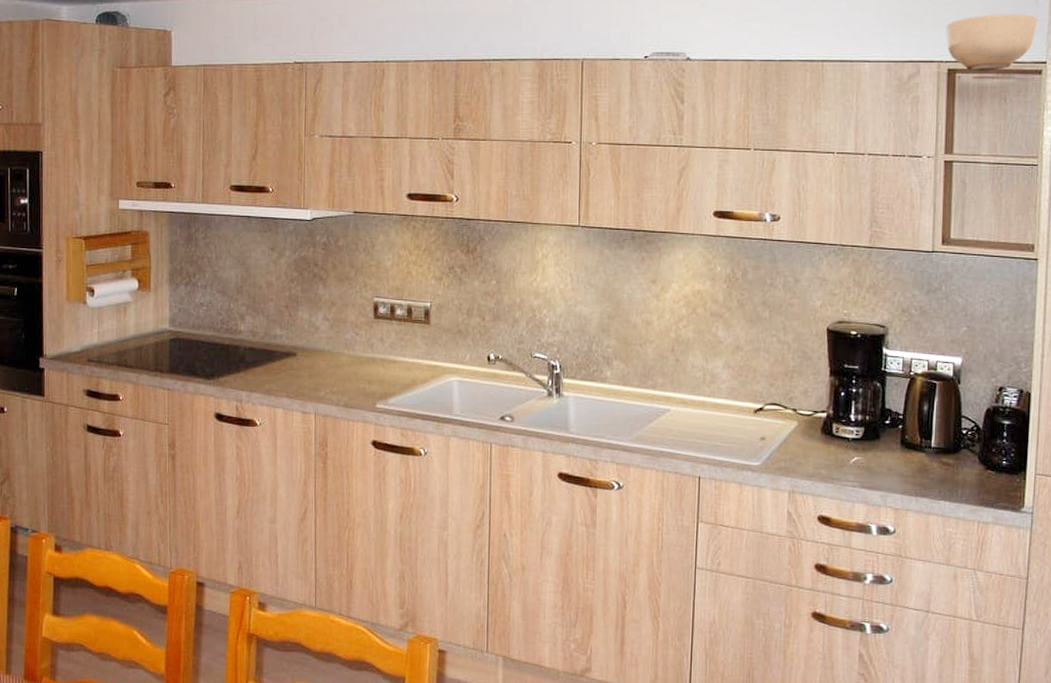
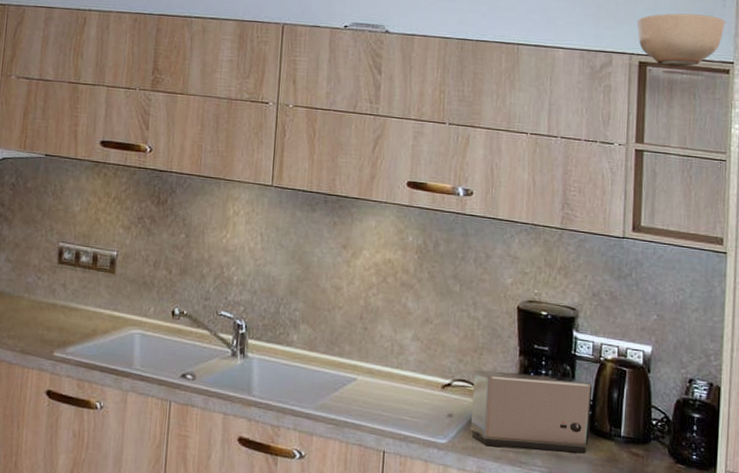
toaster: none [783,392,903,468] -> present [470,369,593,454]

